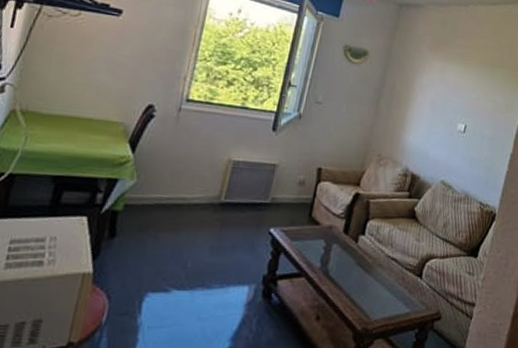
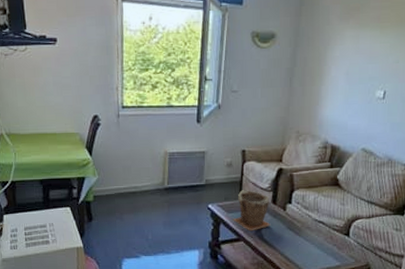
plant pot: none [296,214,342,265] -> present [233,190,271,231]

